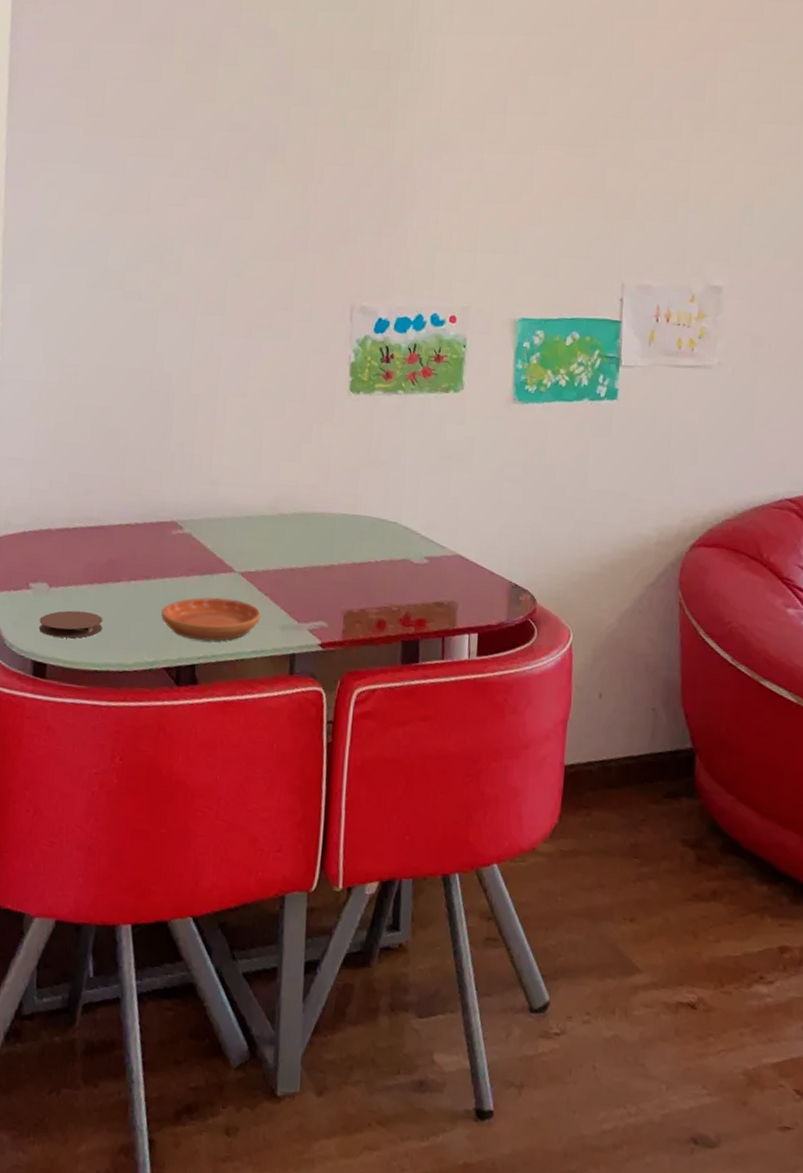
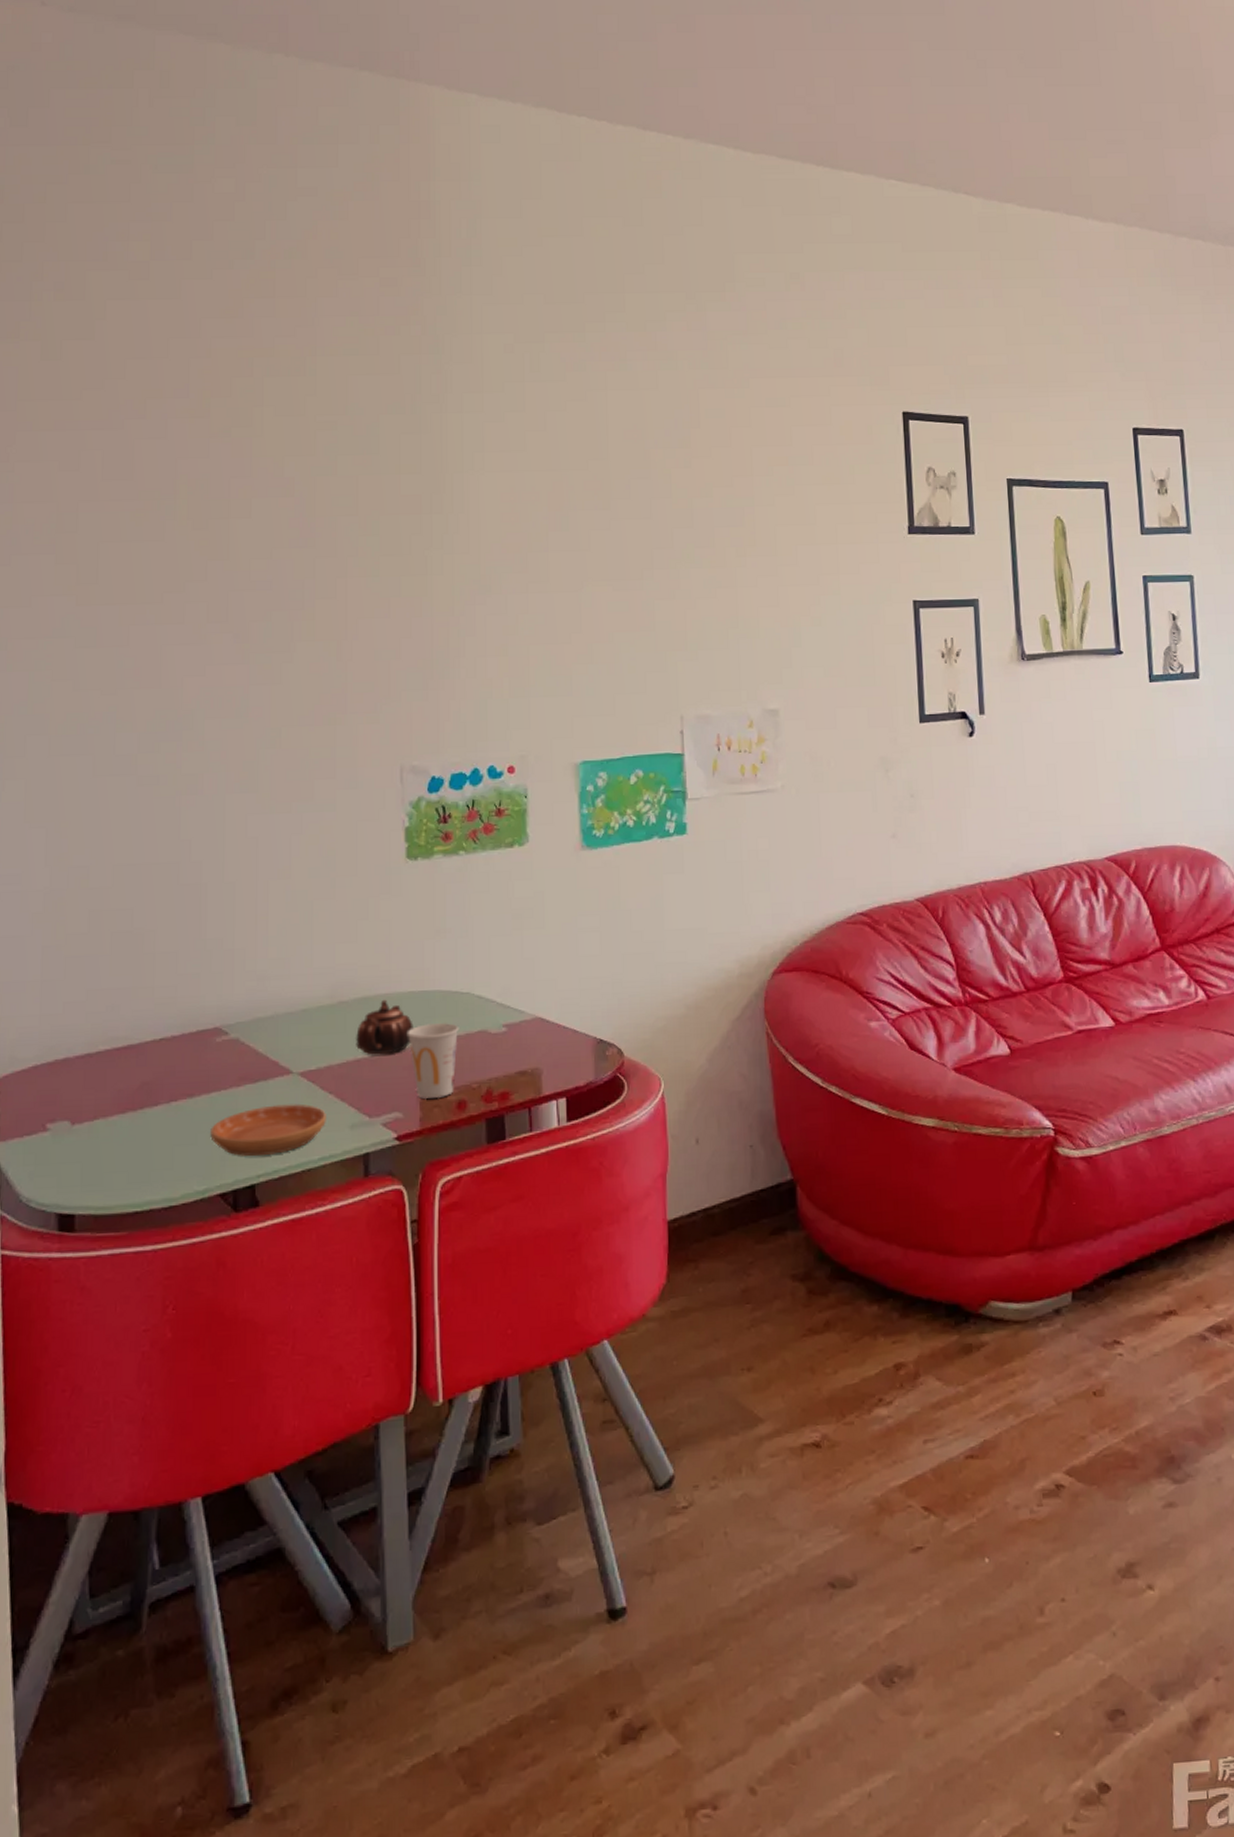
coaster: present [38,610,103,639] -> none [62,1146,141,1182]
teapot: none [291,517,344,568] -> present [356,999,413,1055]
cup: none [337,545,385,615] -> present [407,1022,459,1099]

